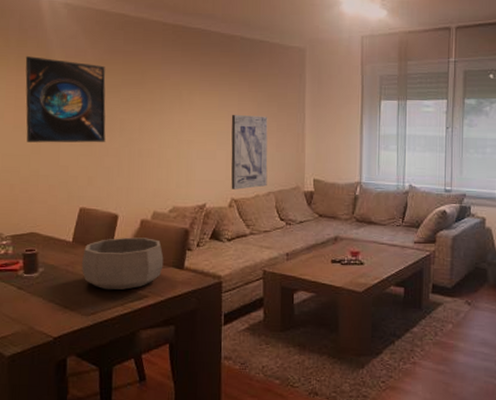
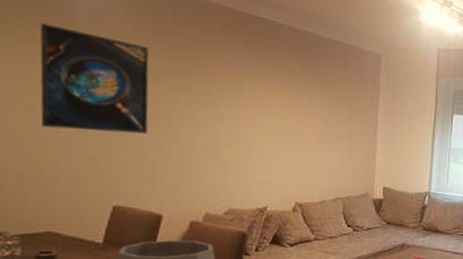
wall art: present [231,115,268,190] -> none [296,116,339,194]

